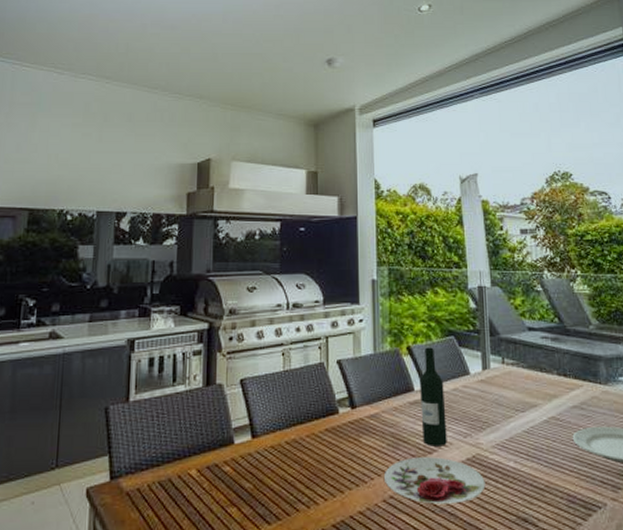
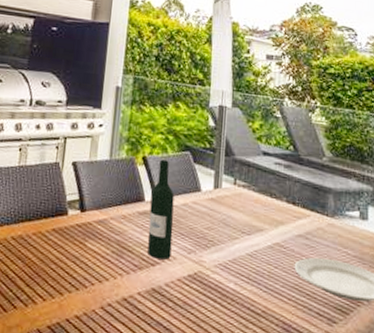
plate: present [383,457,486,504] -> none [104,267,204,319]

